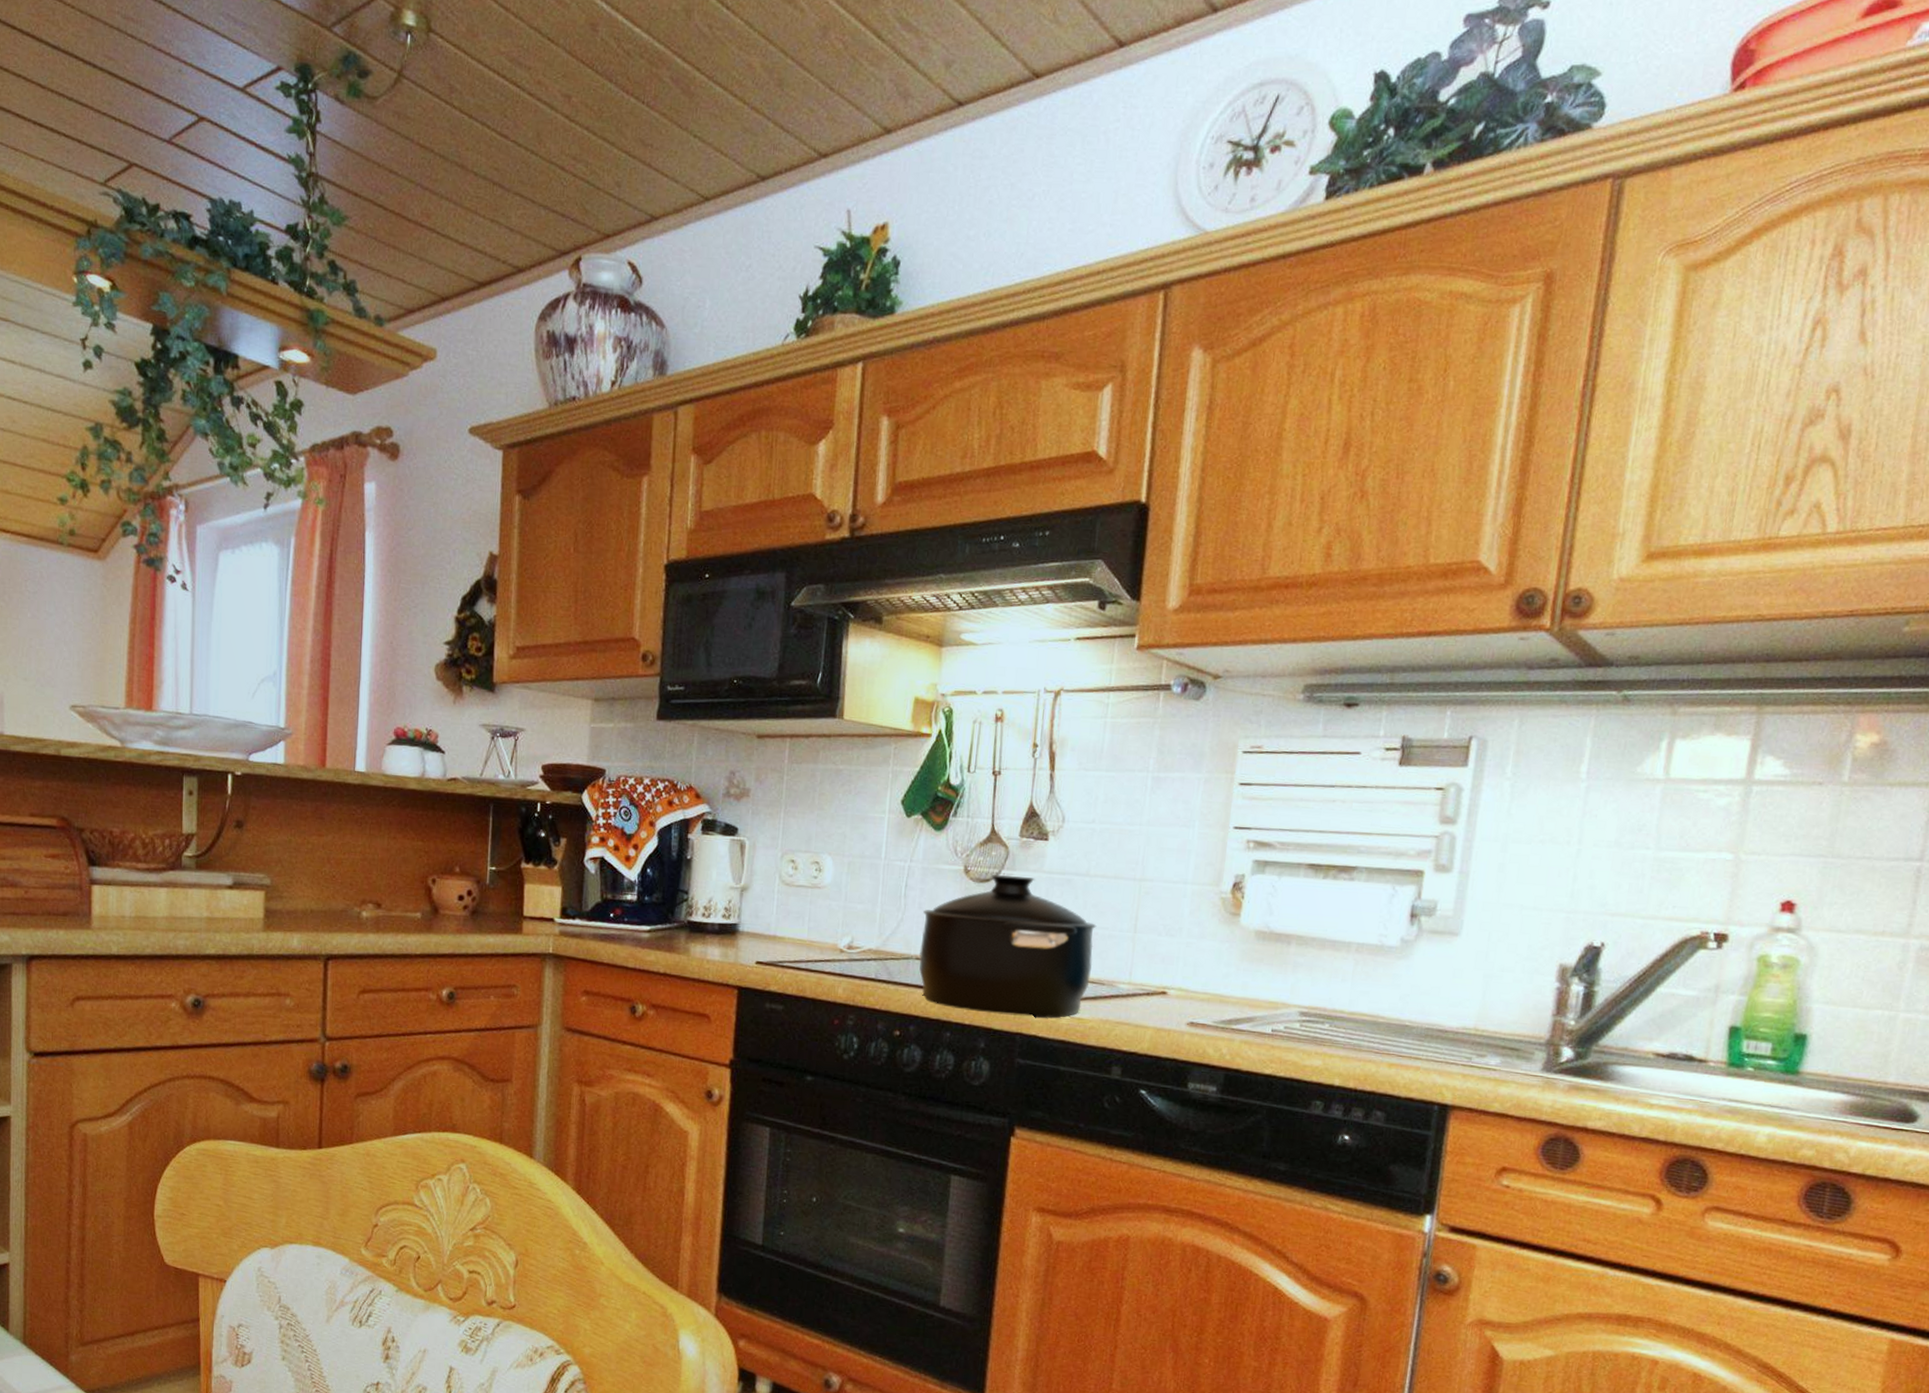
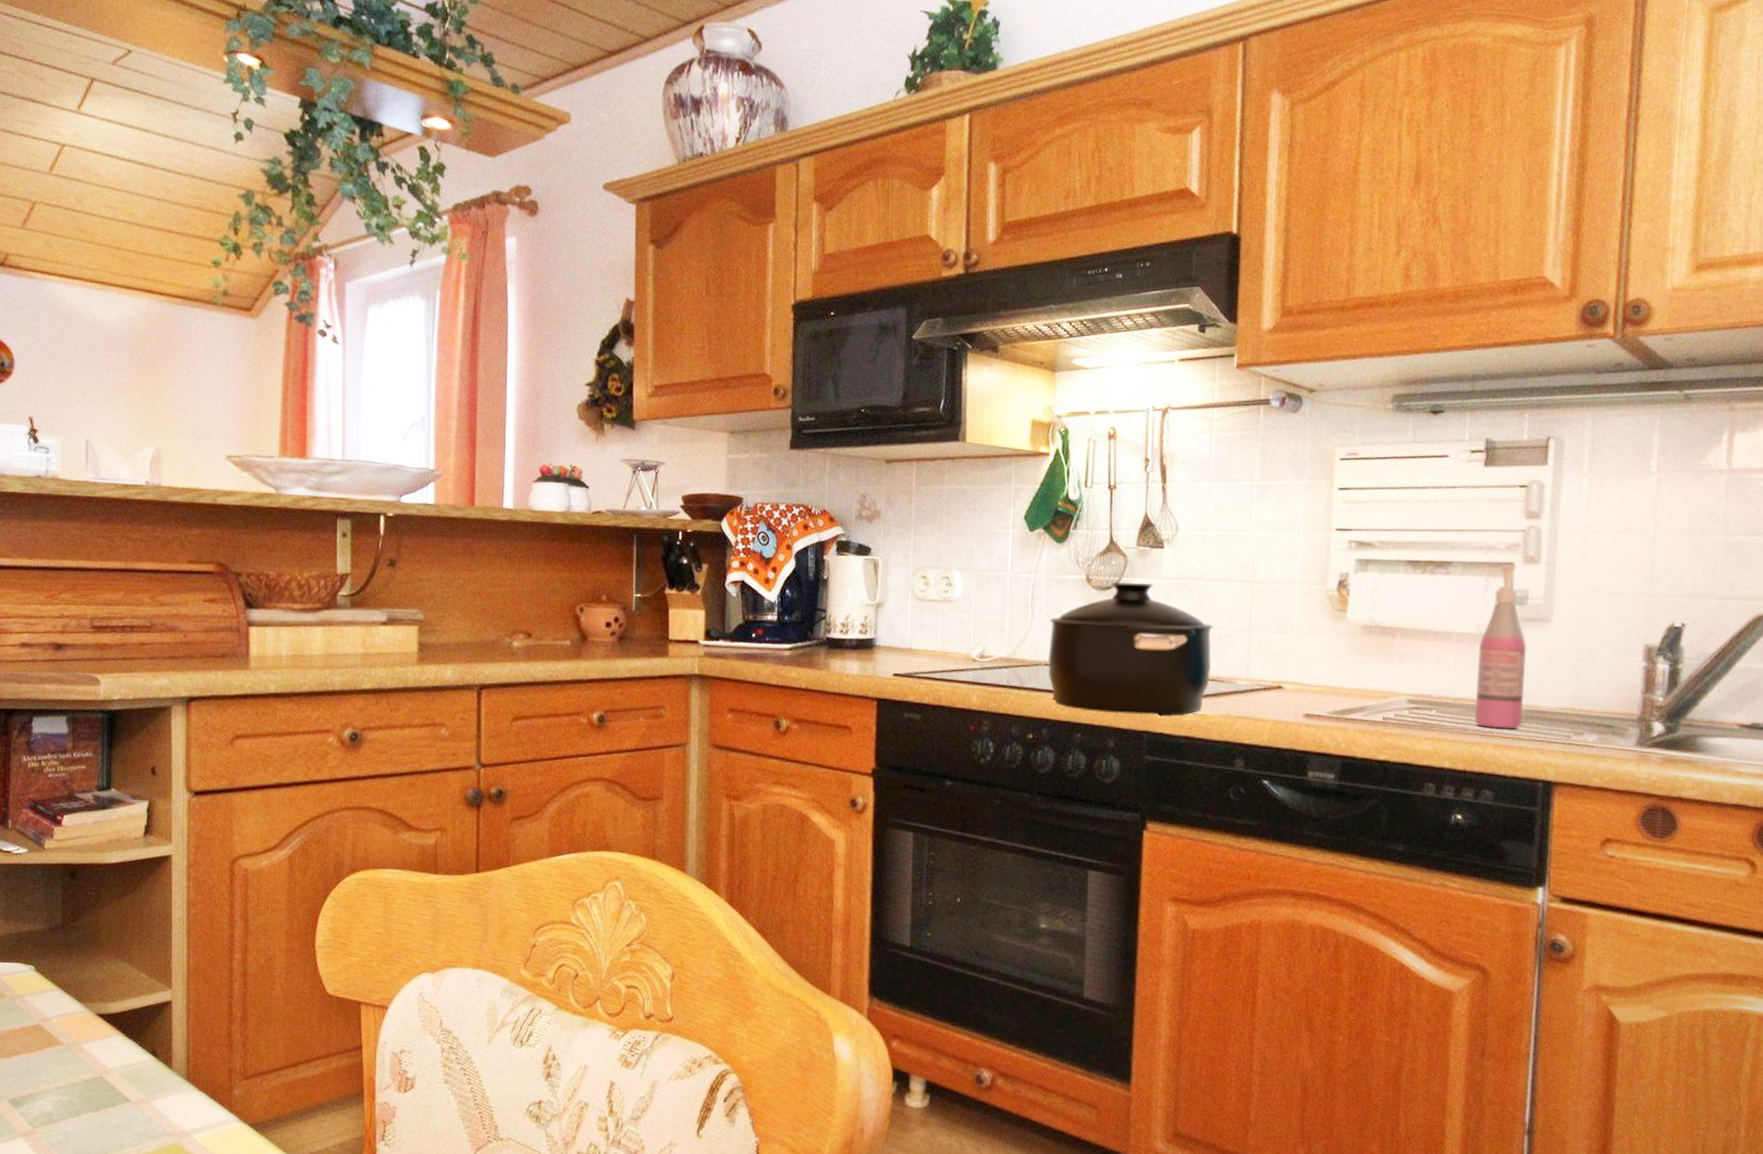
soap dispenser: none [1369,872,1432,1048] -> present [1474,565,1527,729]

